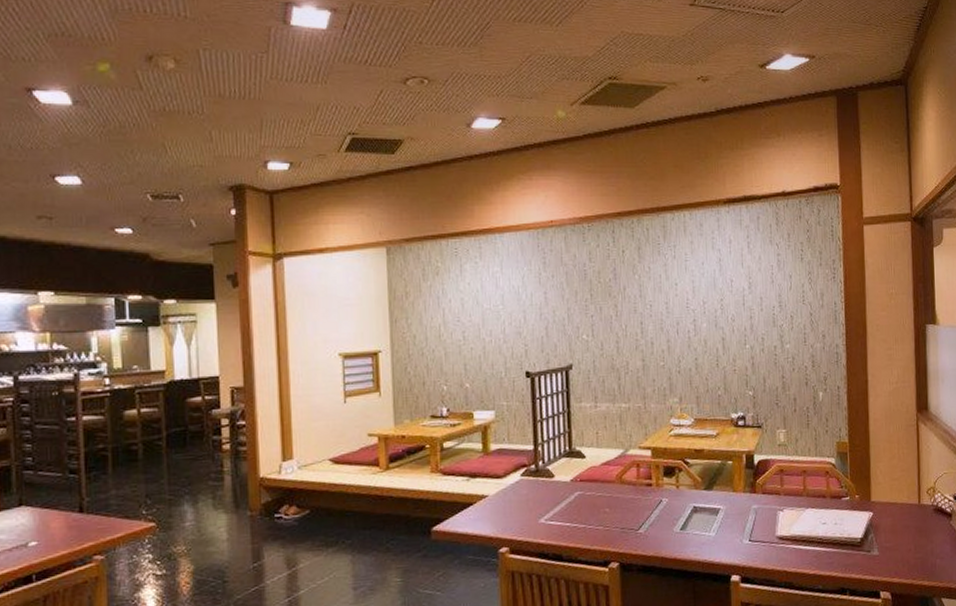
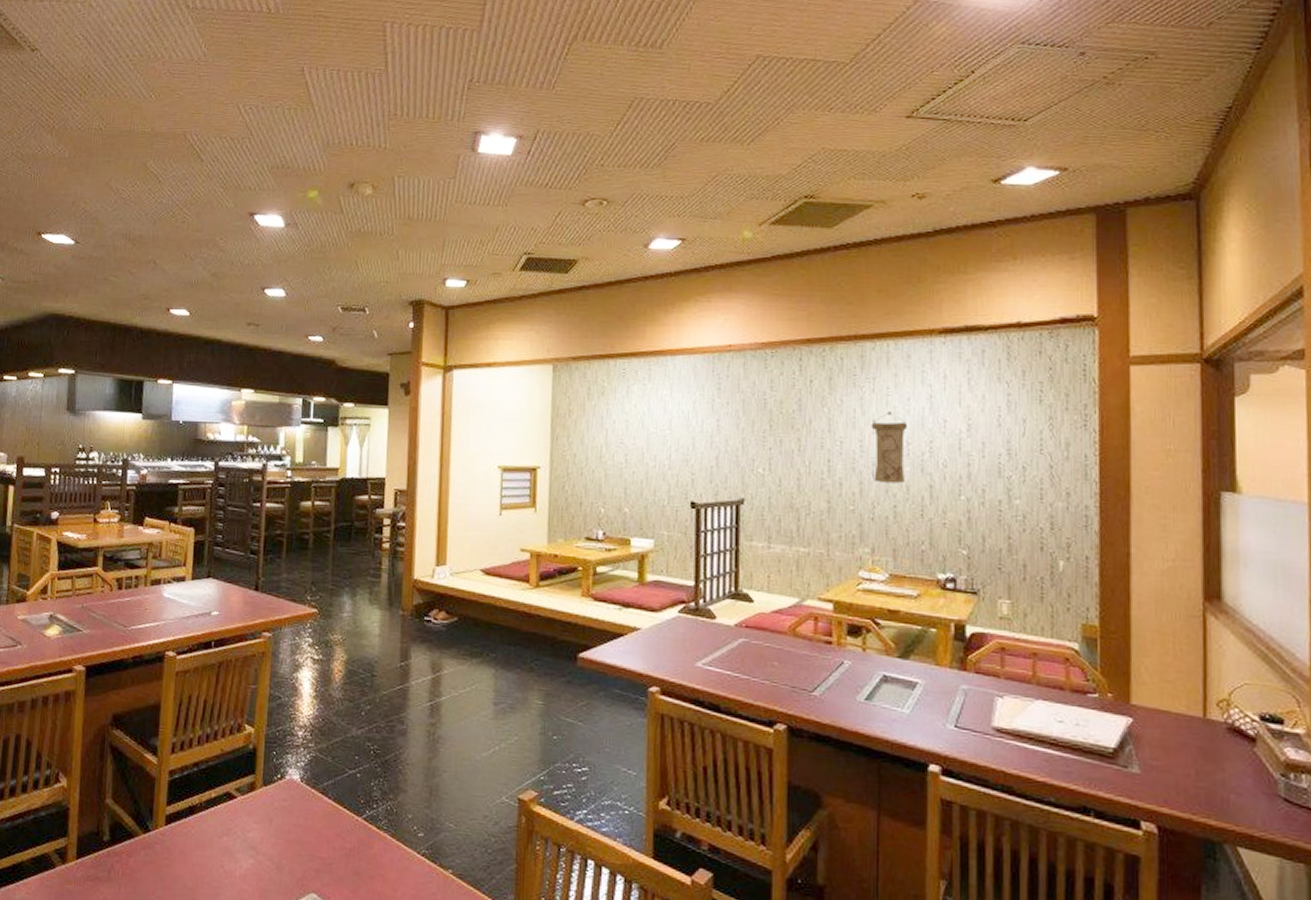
wall scroll: none [674,275,703,339] -> present [871,412,908,484]

